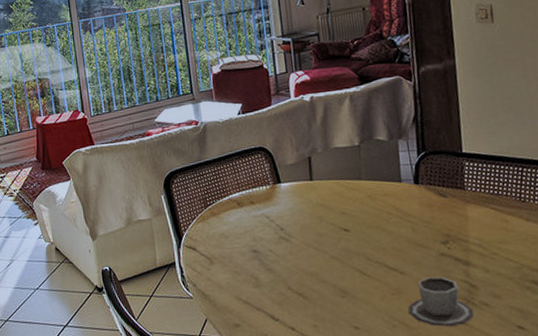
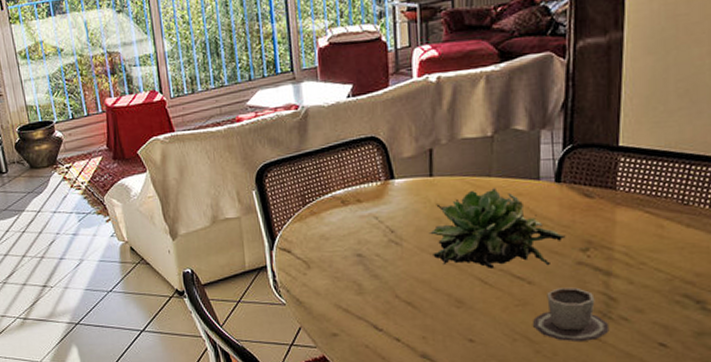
succulent plant: none [312,189,428,261] -> present [428,187,566,268]

